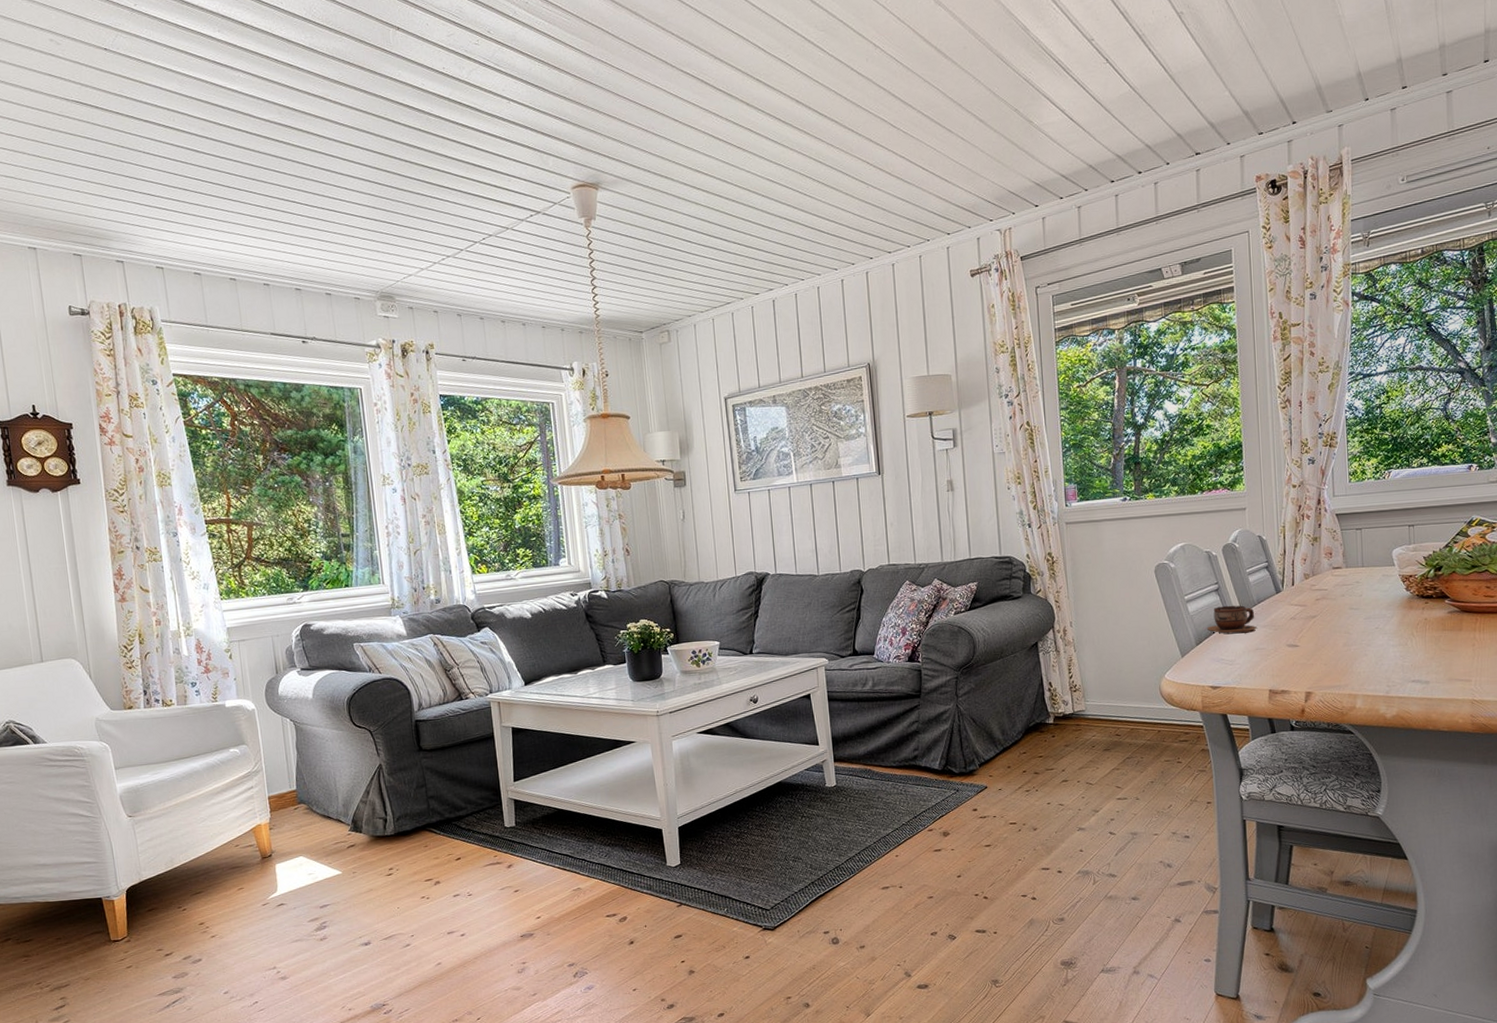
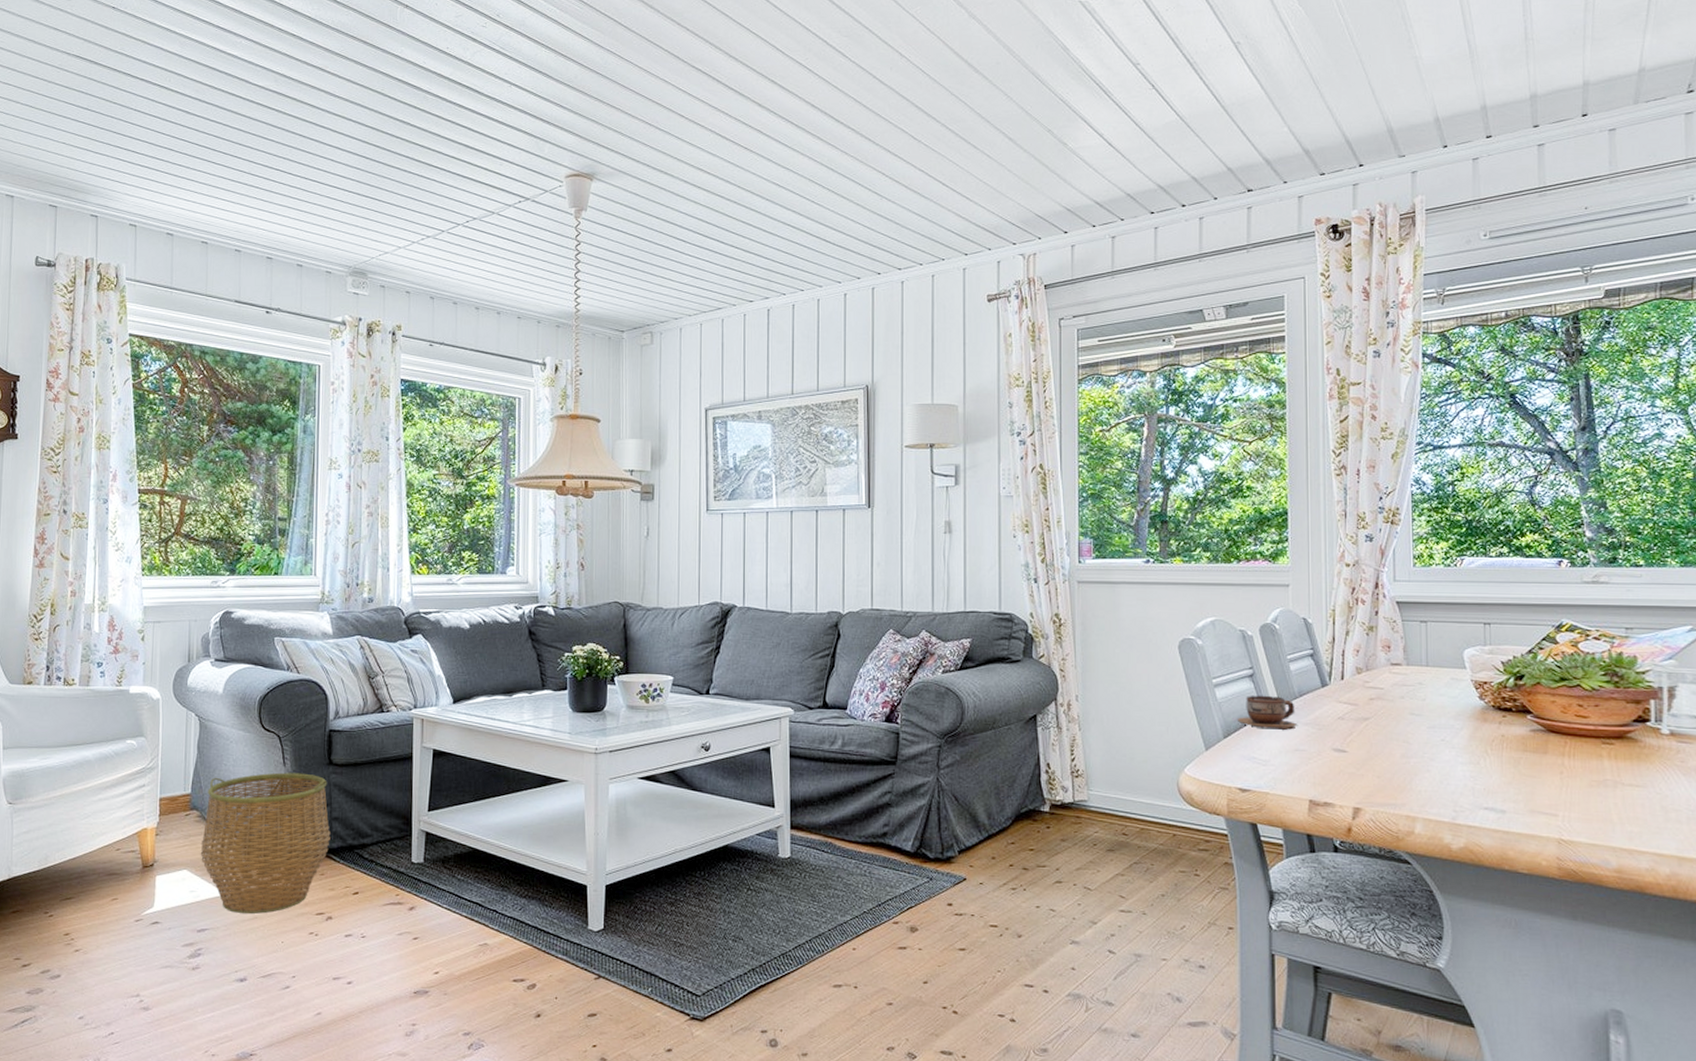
basket: none [311,761,429,888] -> present [200,772,331,914]

